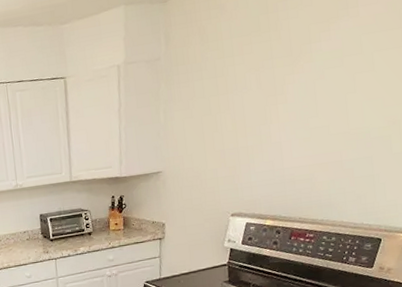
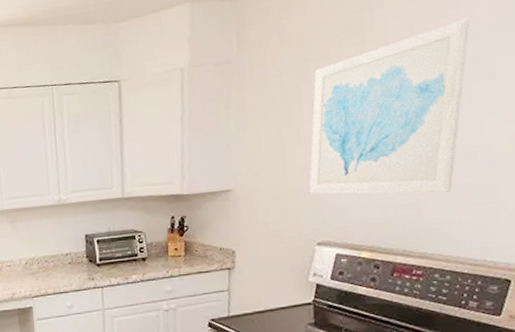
wall art: none [224,18,356,174] -> present [309,18,470,195]

